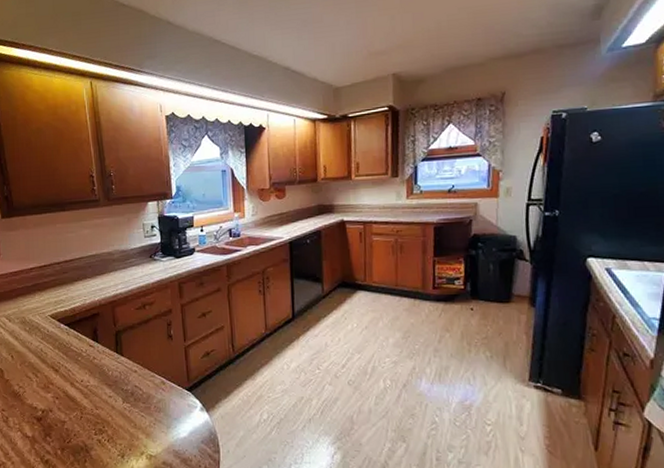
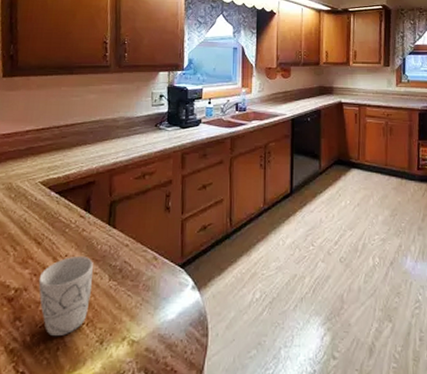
mug: none [61,381,108,451] -> present [38,255,93,337]

